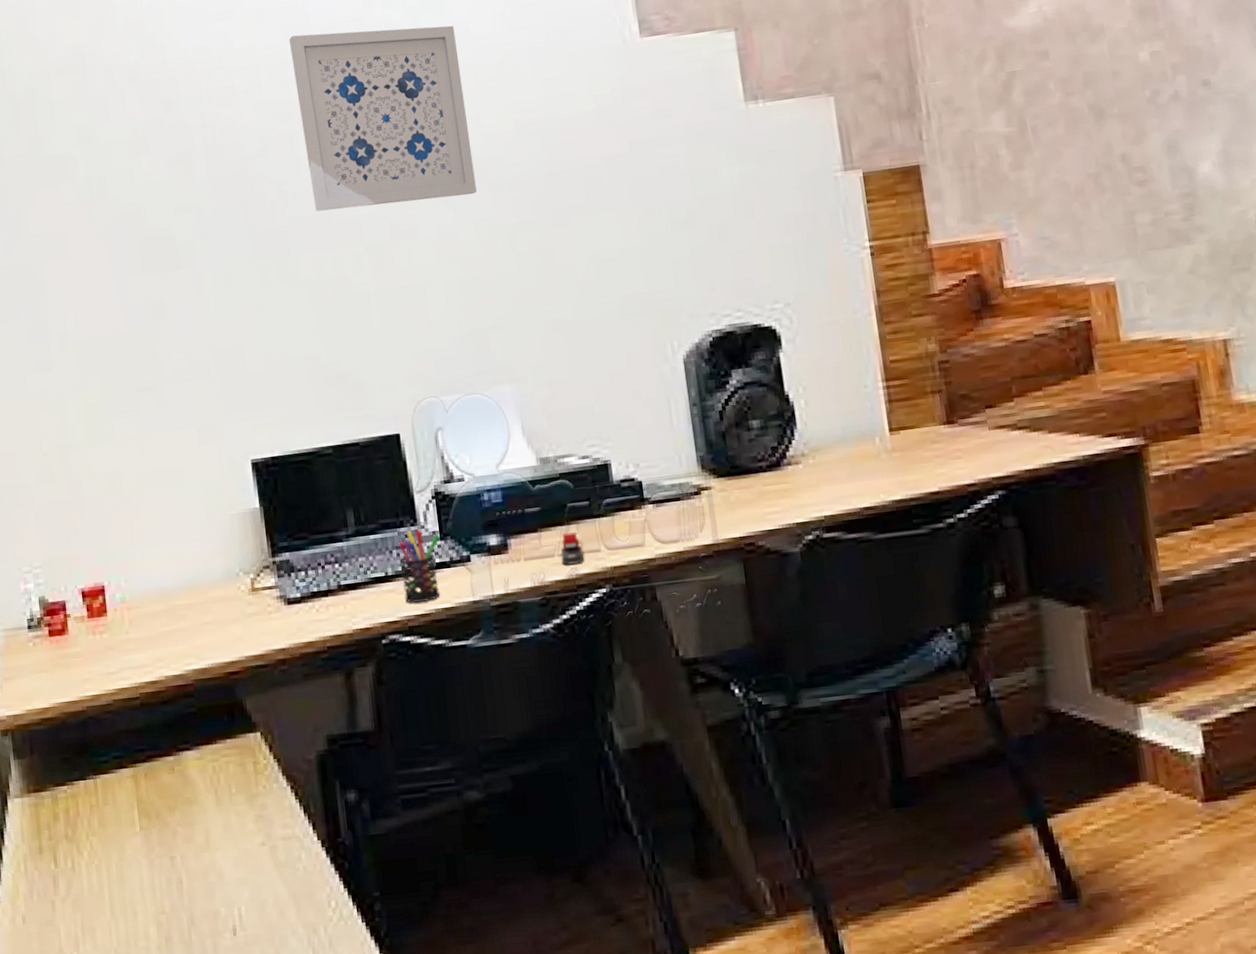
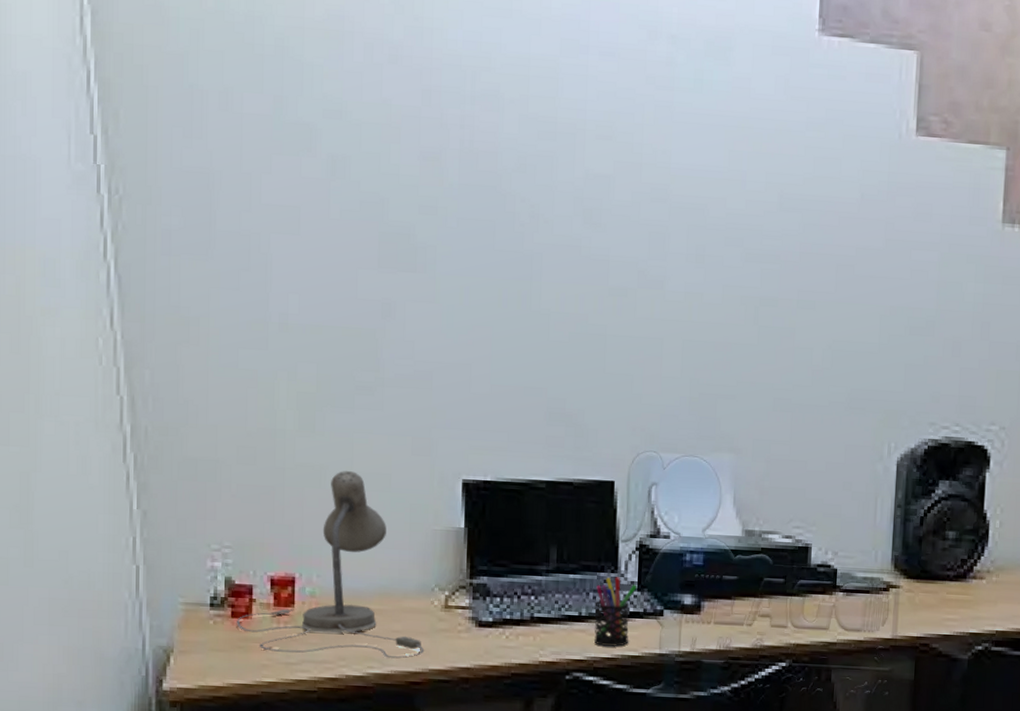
desk lamp: none [54,471,238,664] -> present [236,471,425,659]
wall art: present [289,25,477,212] -> none [565,51,736,258]
stapler: present [560,532,584,565] -> none [749,605,771,635]

